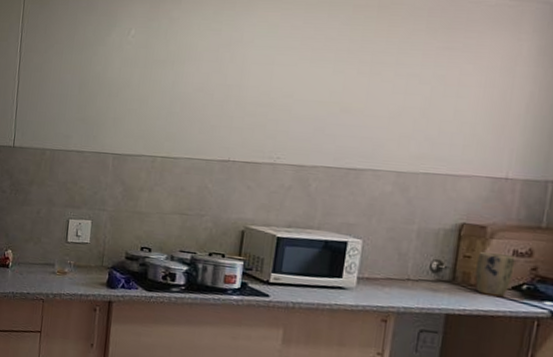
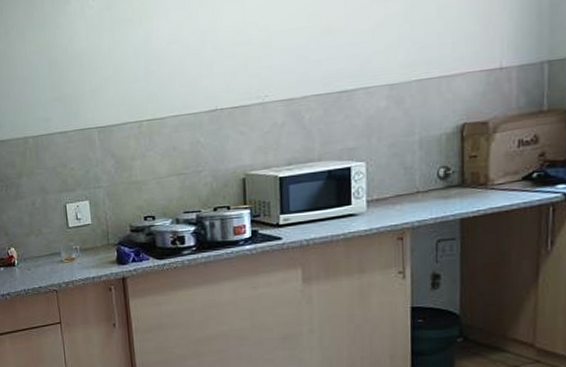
plant pot: present [475,252,516,297] -> none [484,146,522,191]

